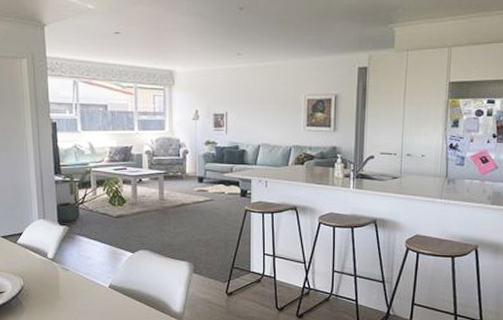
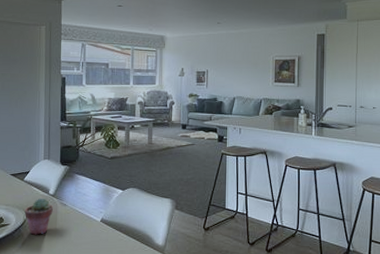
potted succulent: none [21,262,54,303] -> present [25,198,53,235]

